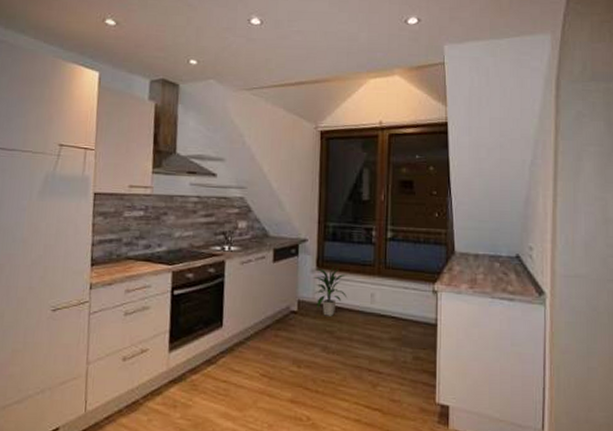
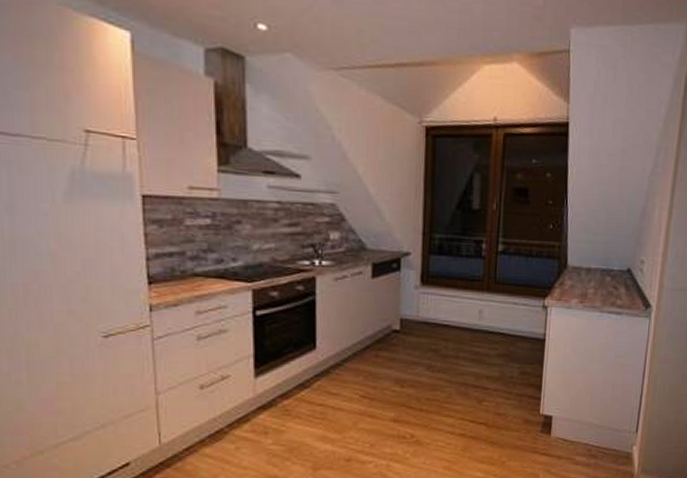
indoor plant: present [314,266,348,316] -> none [417,281,454,334]

